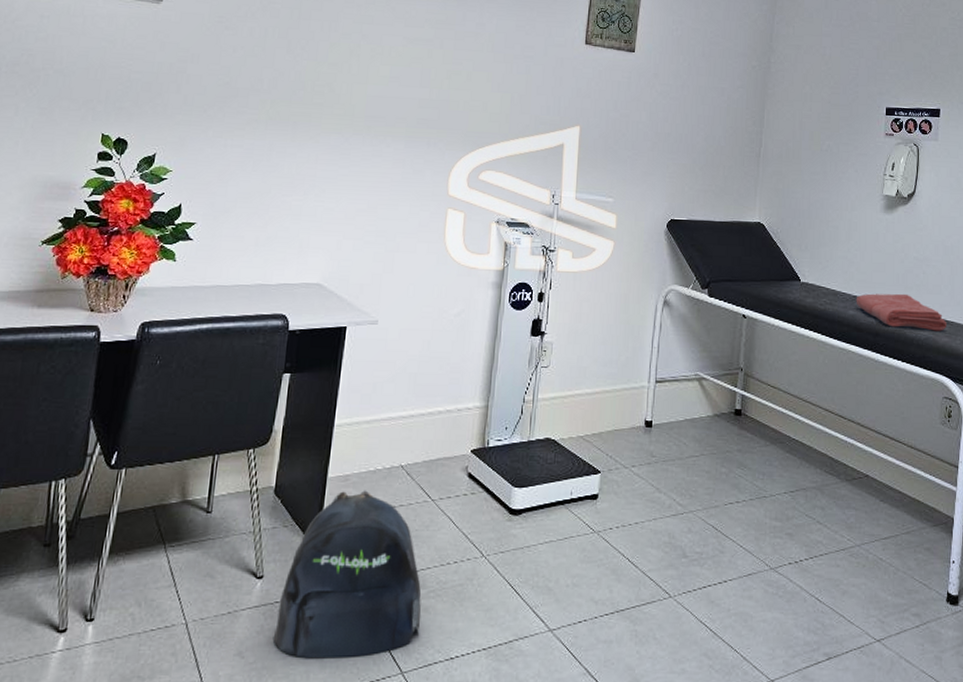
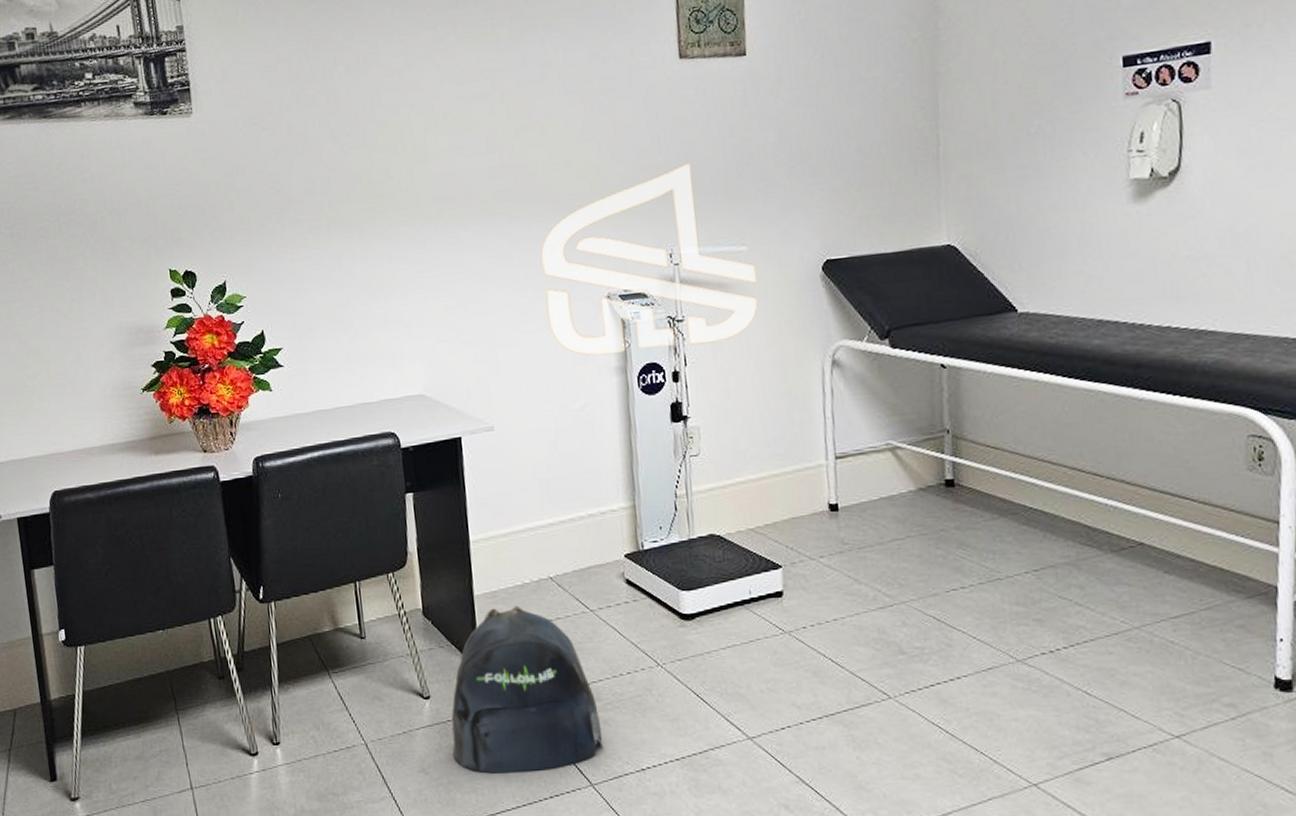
towel: present [856,293,948,331] -> none [1101,306,1248,354]

